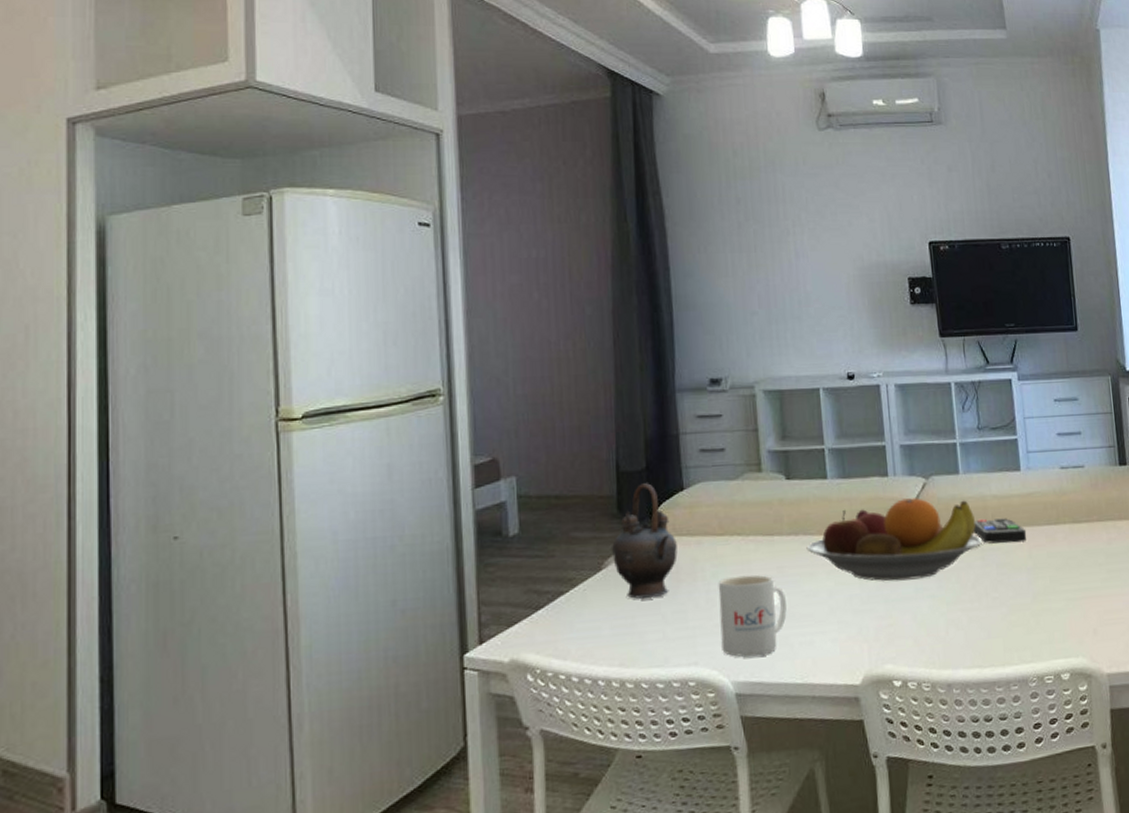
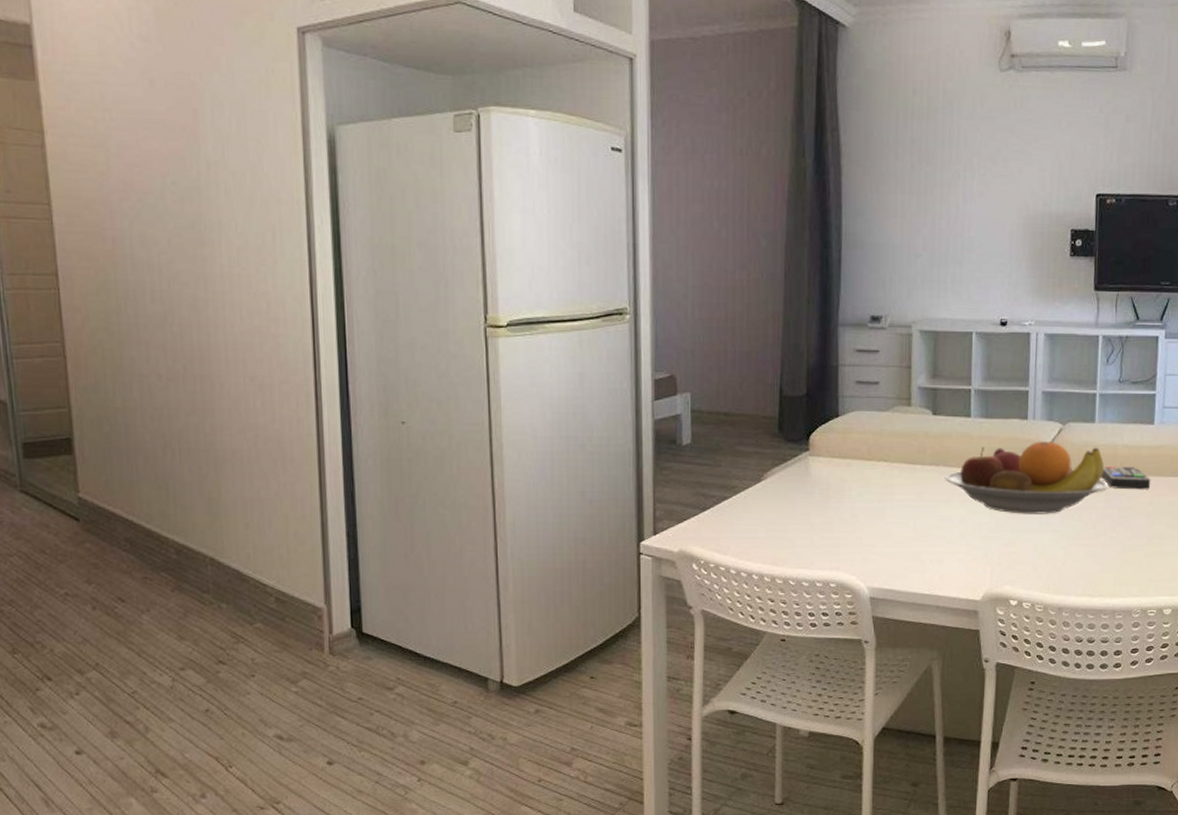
teapot: present [612,483,678,599] -> none [771,408,829,509]
mug: present [718,575,787,658] -> none [861,497,922,568]

